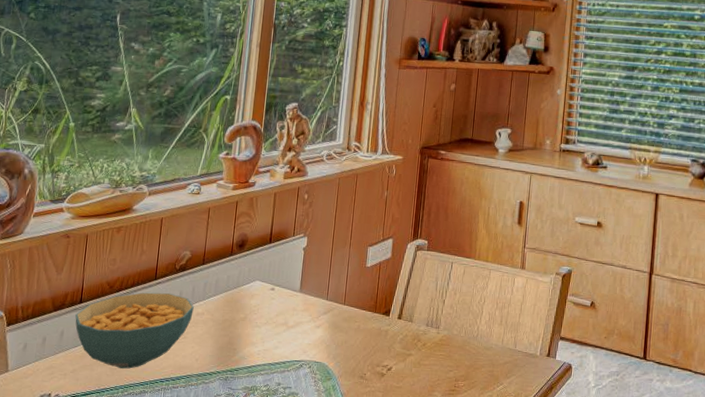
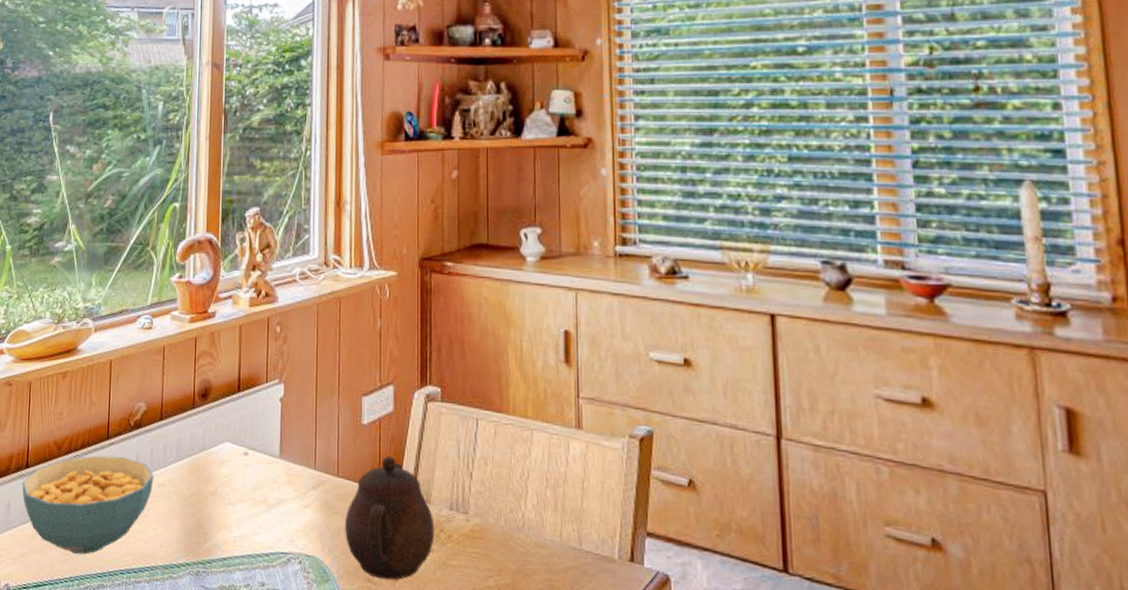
teapot: none [346,290,414,377] -> present [345,456,435,581]

